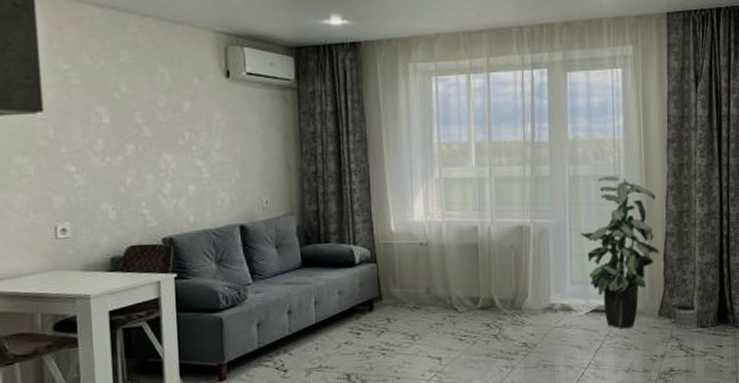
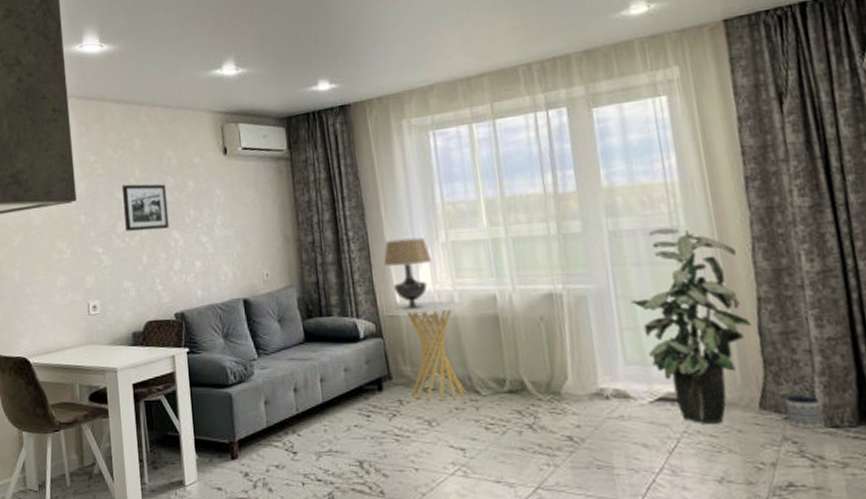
picture frame: none [102,99,160,151] -> present [121,184,169,232]
table lamp: none [382,173,426,238] -> present [383,237,432,310]
side table: none [384,230,454,319] -> present [389,300,469,402]

